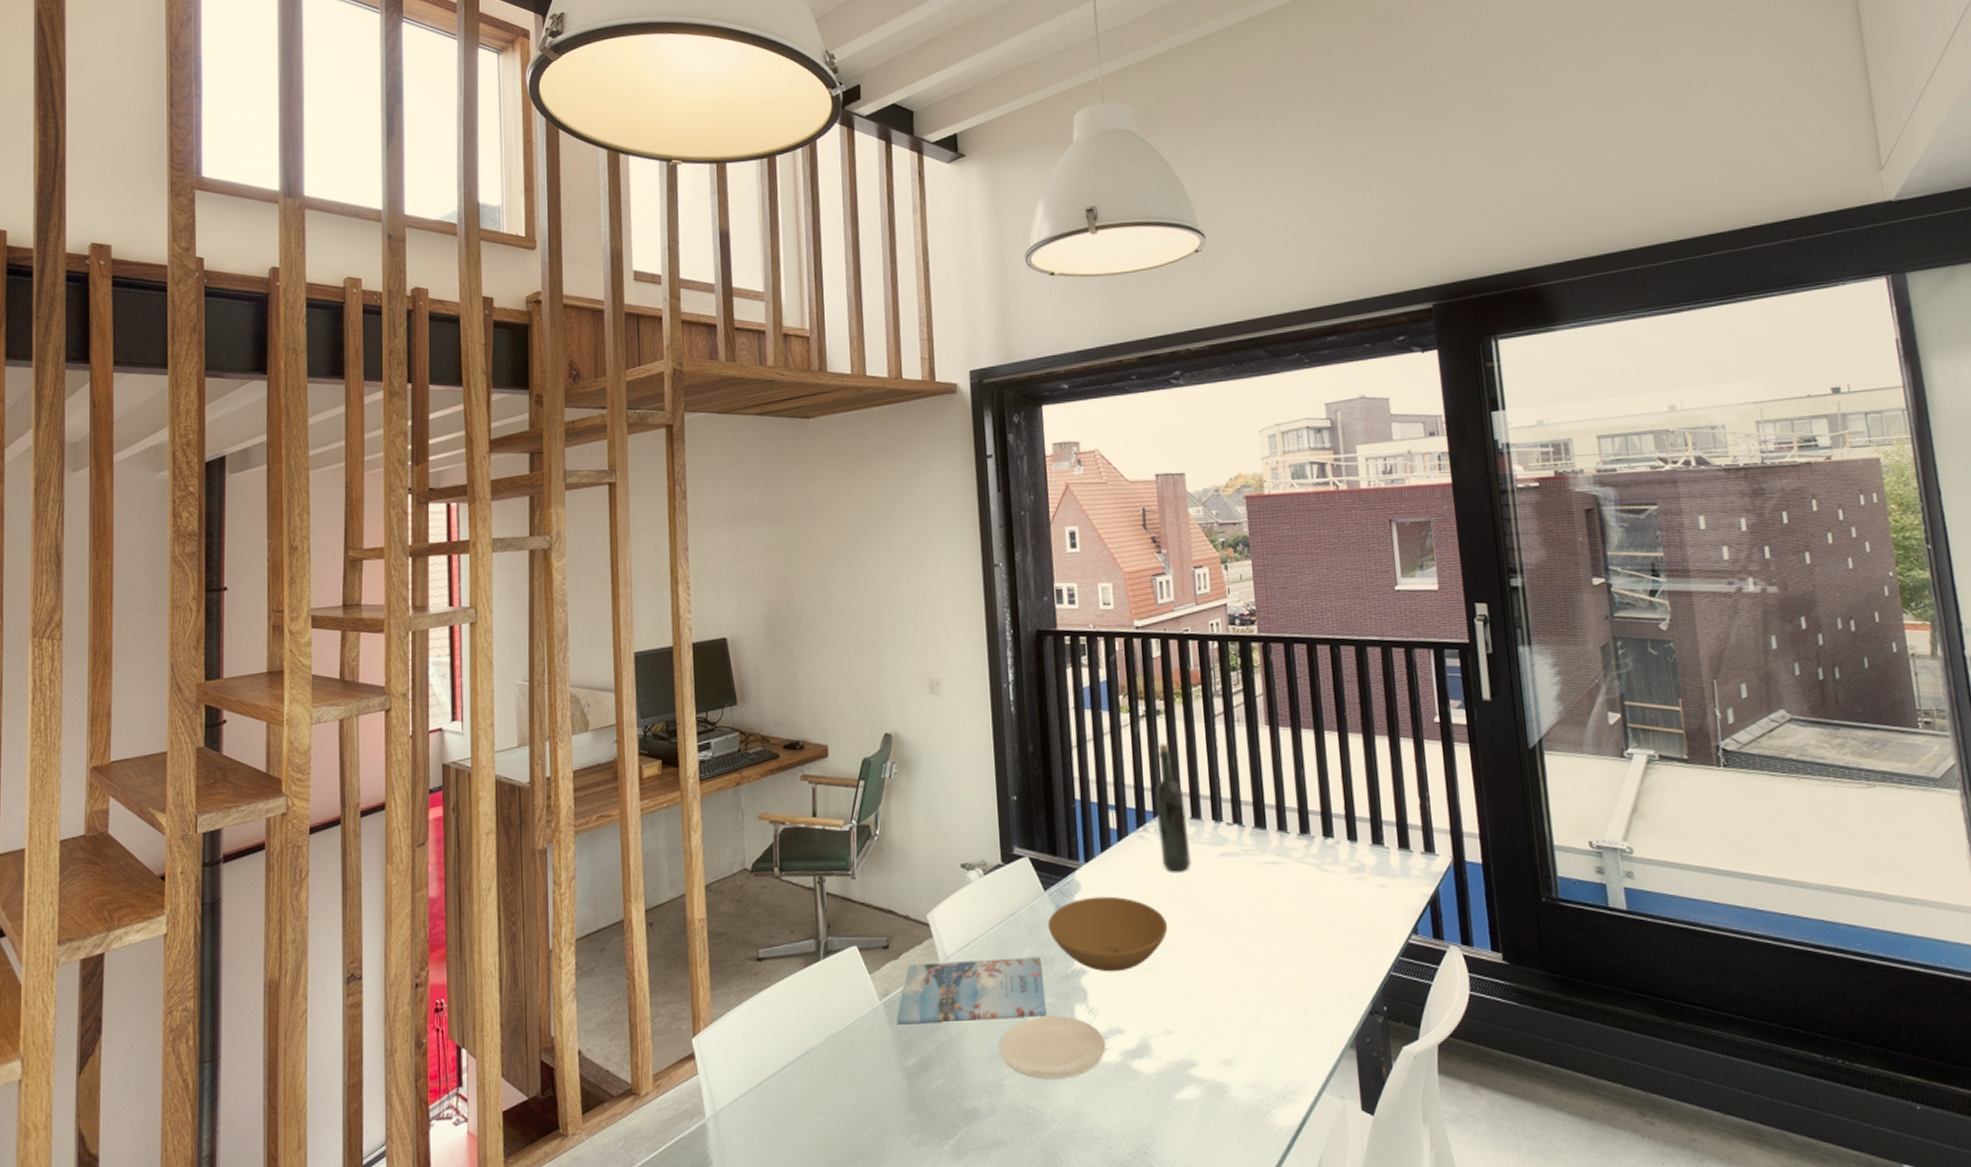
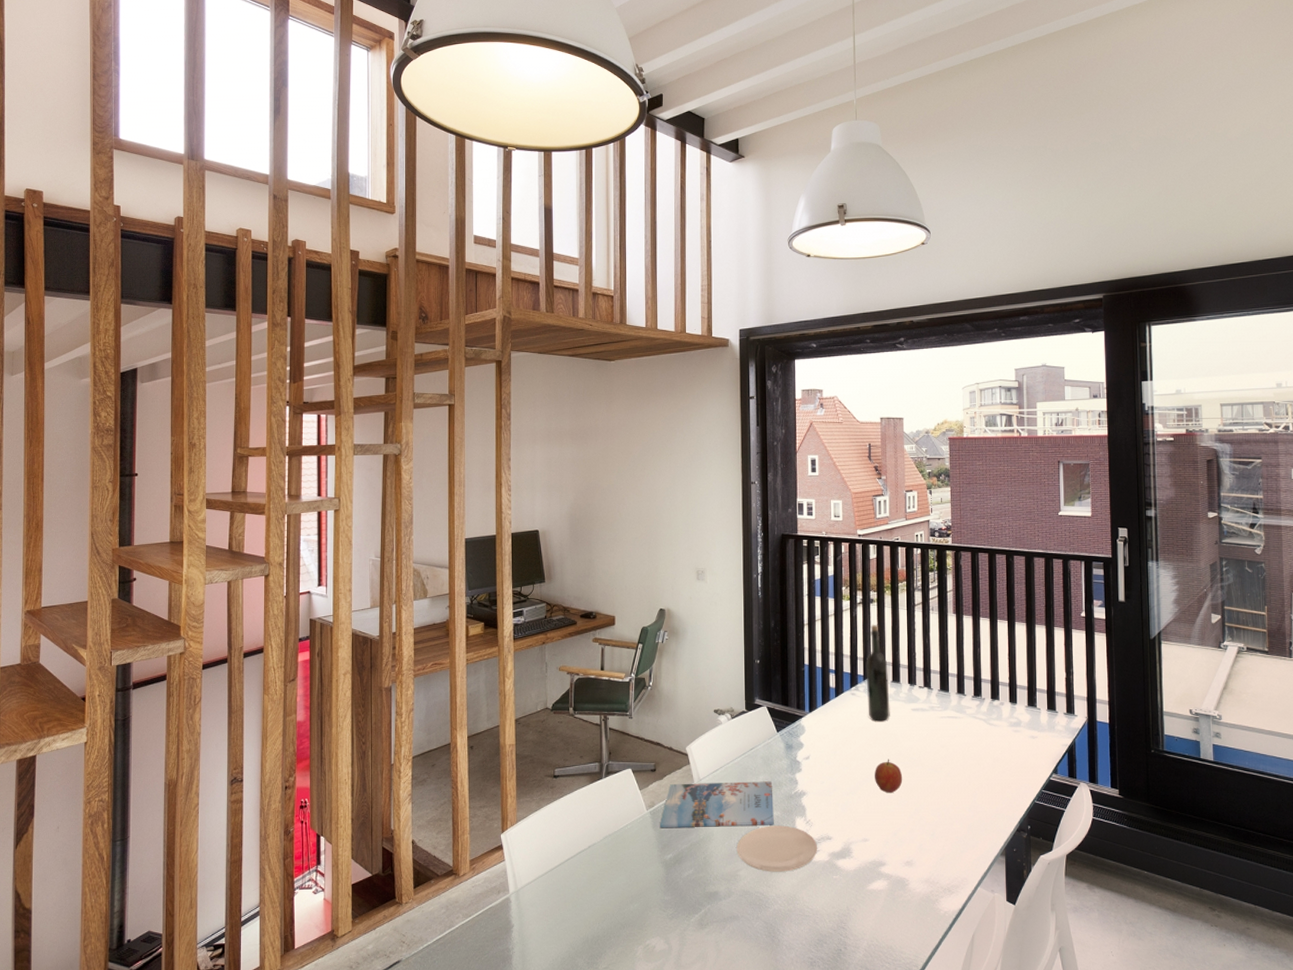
bowl: present [1047,896,1168,972] -> none [778,738,870,794]
fruit: none [1175,921,1213,969] -> present [875,759,903,794]

